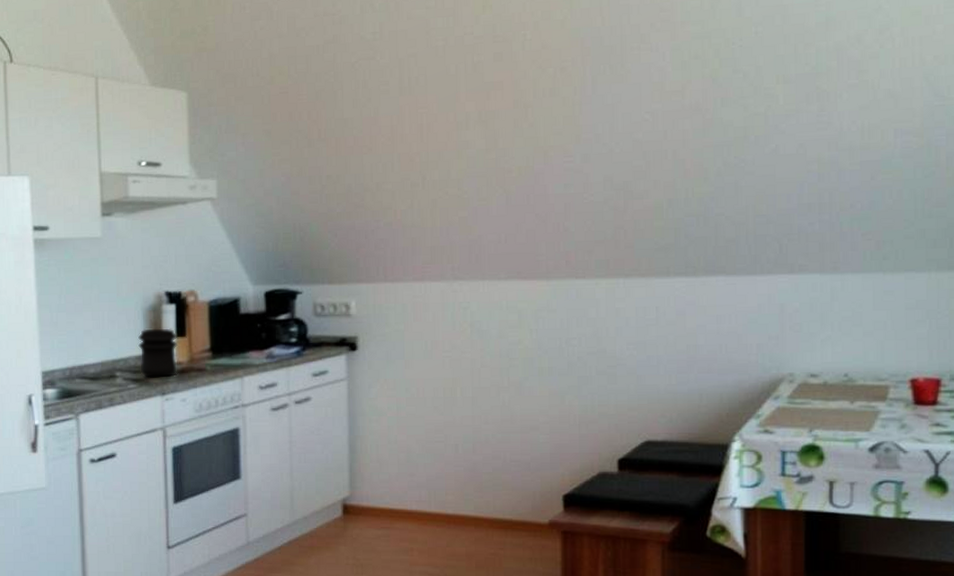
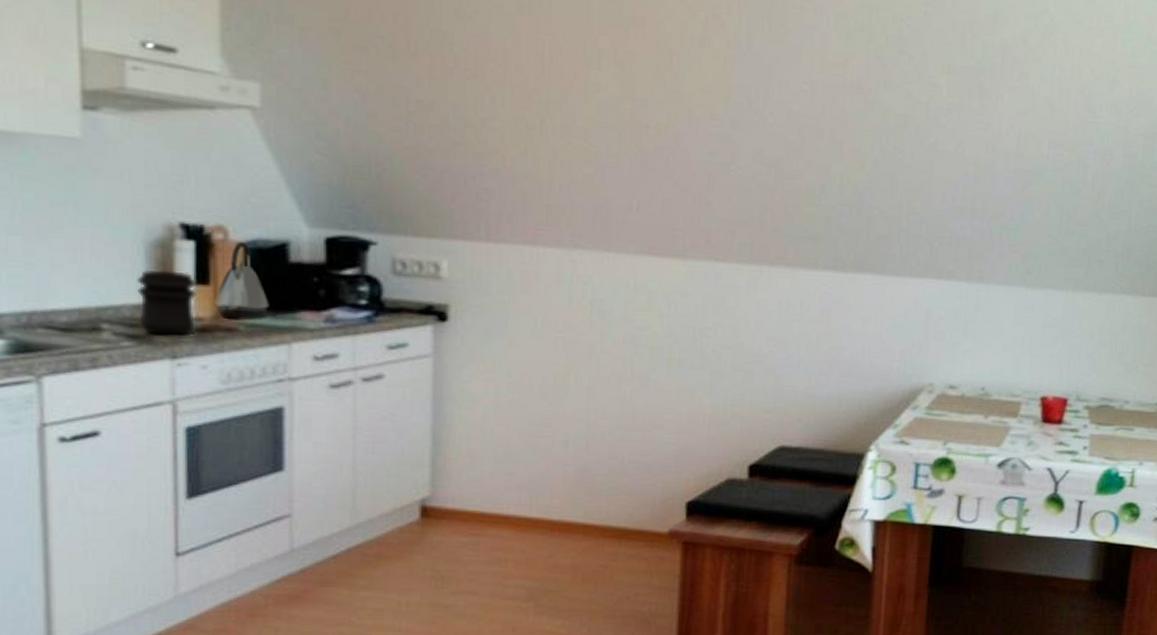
kettle: none [189,301,227,361] -> present [215,241,269,320]

